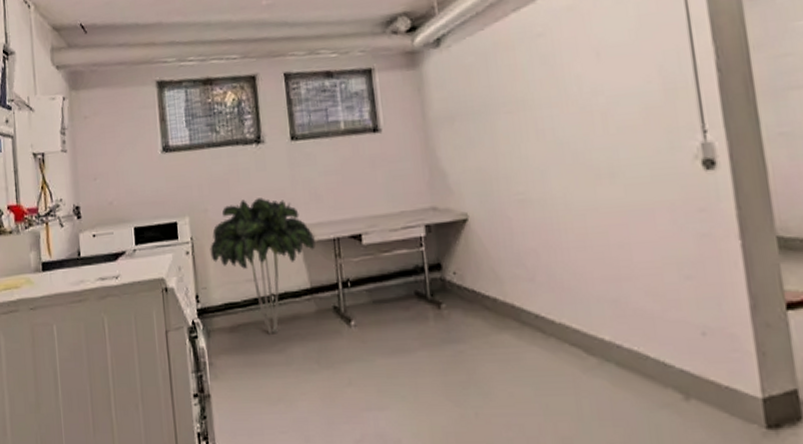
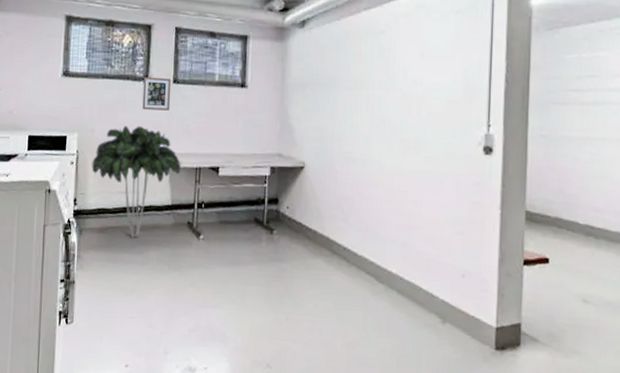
picture frame: none [255,135,292,178] -> present [142,76,172,111]

